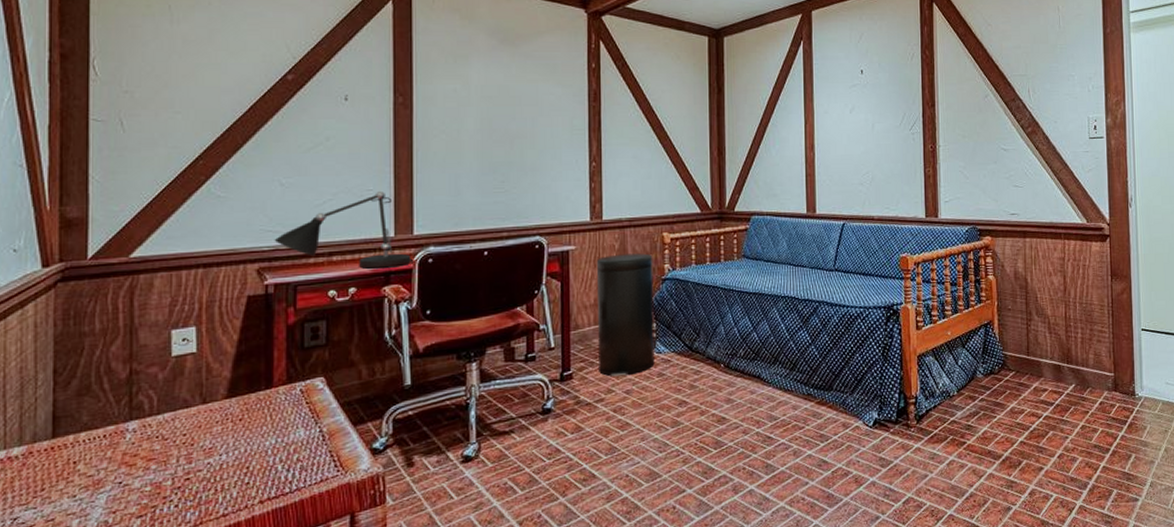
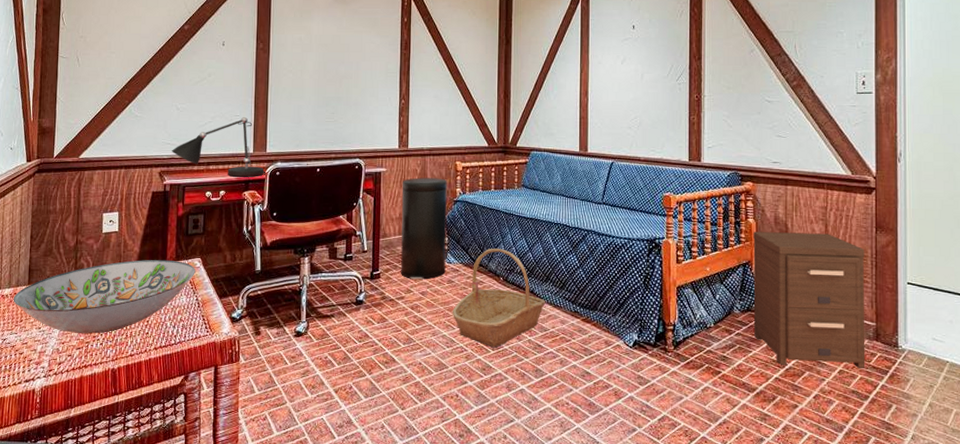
decorative bowl: none [27,383,317,497] -> present [13,260,195,334]
basket: none [664,330,775,447] -> present [452,248,546,348]
nightstand: none [994,285,1106,427] -> present [753,232,866,368]

